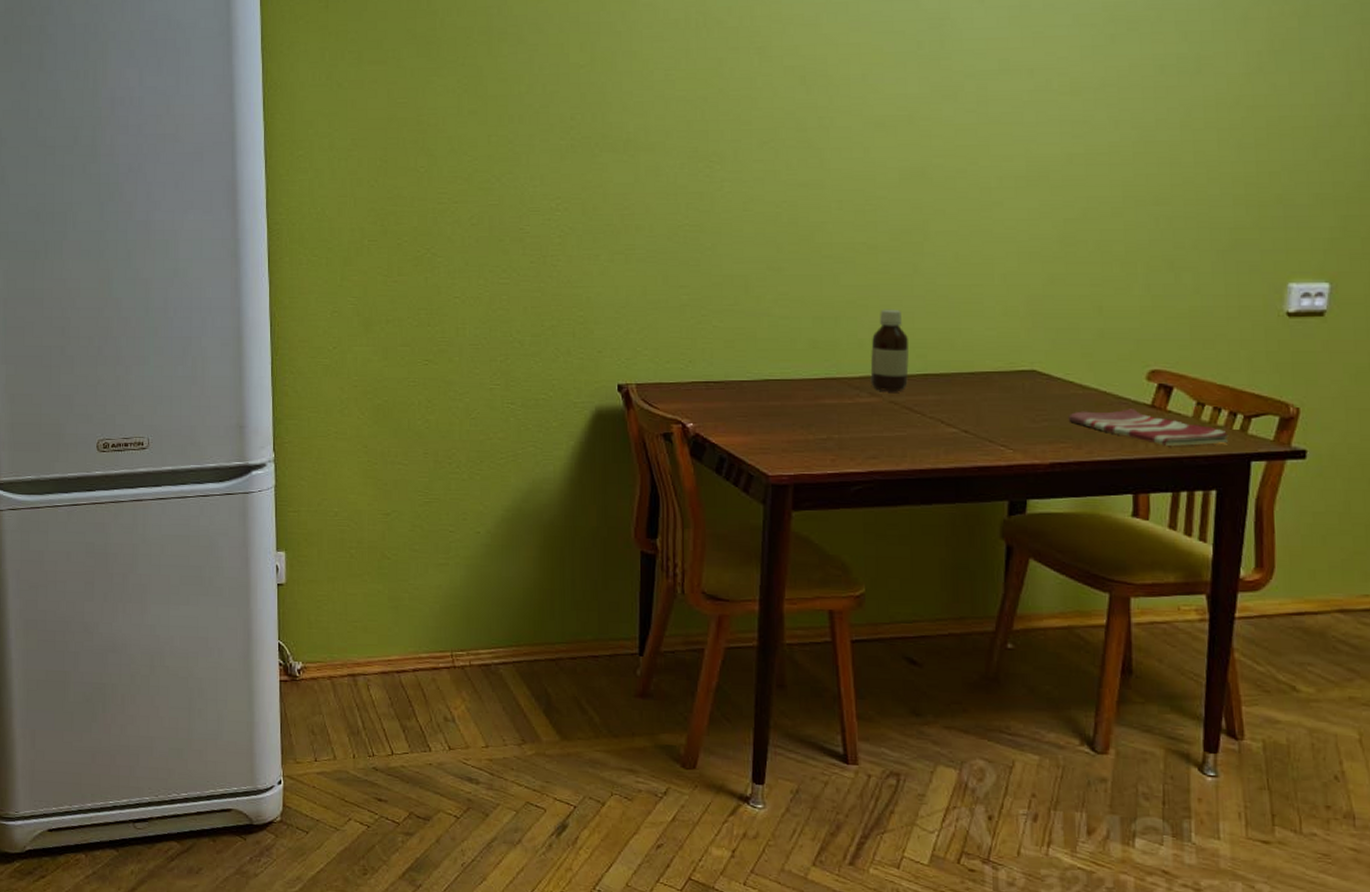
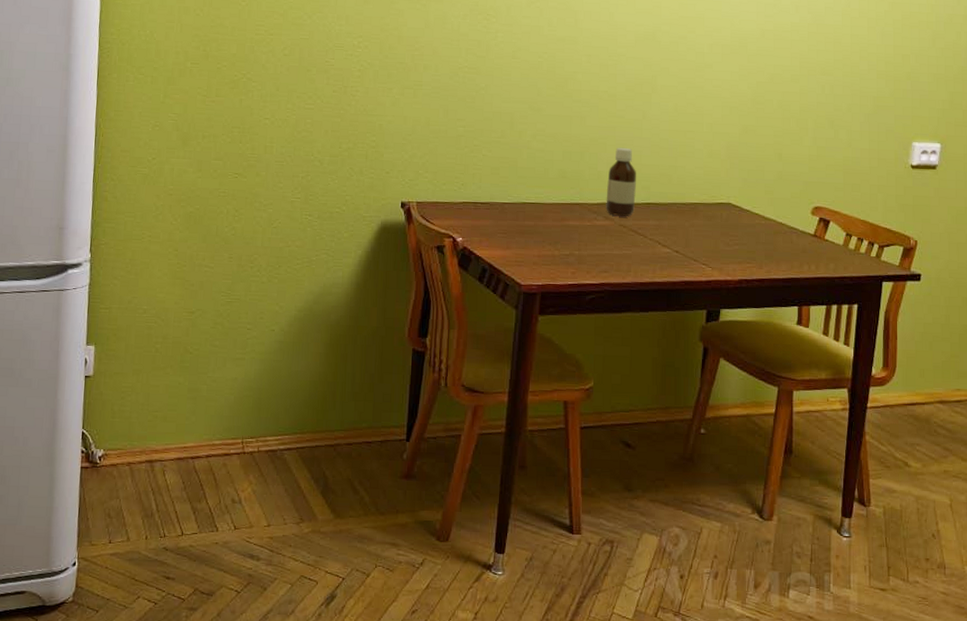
dish towel: present [1068,409,1229,446] -> none [754,237,868,268]

